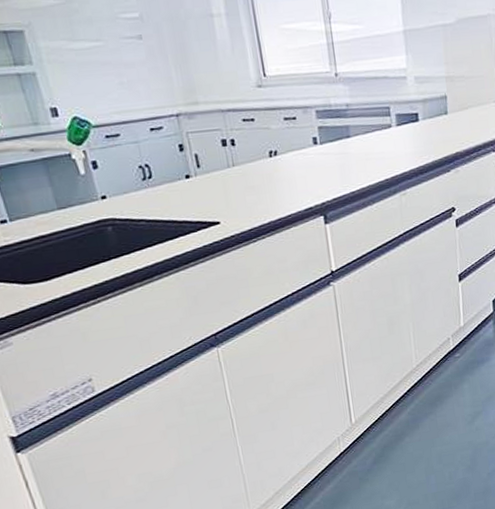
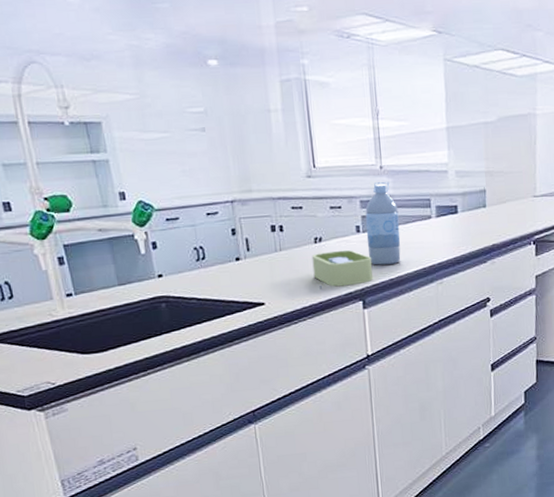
soap dish: none [267,162,333,206] -> present [312,249,373,289]
water bottle: none [322,90,362,178] -> present [365,182,401,265]

